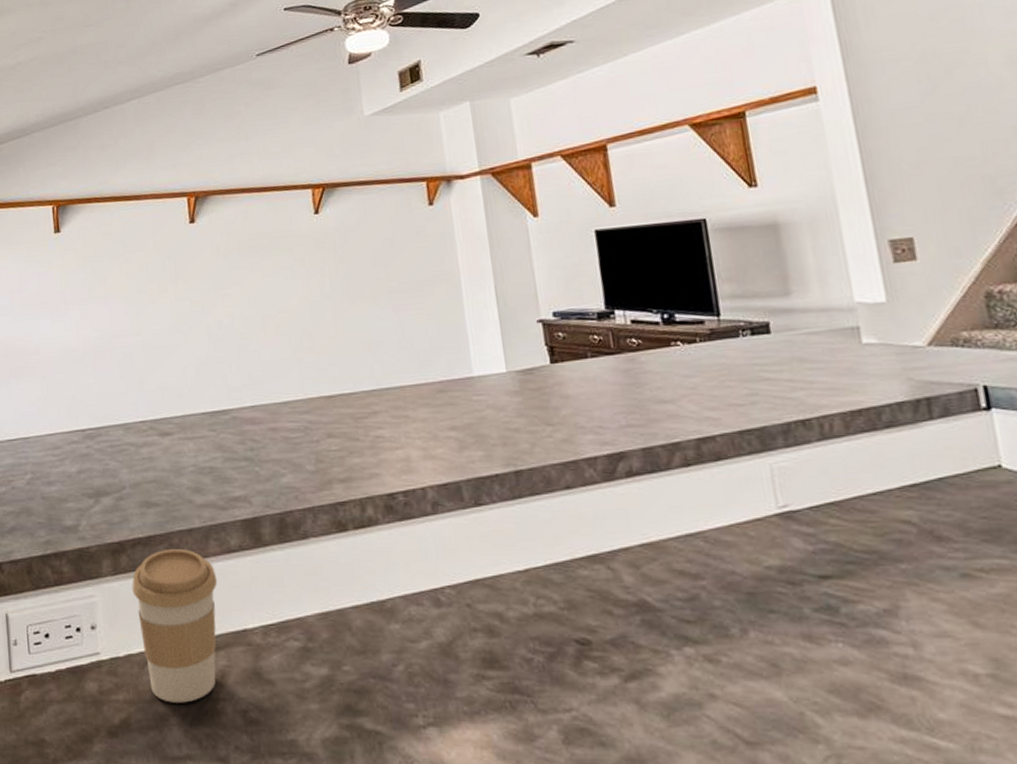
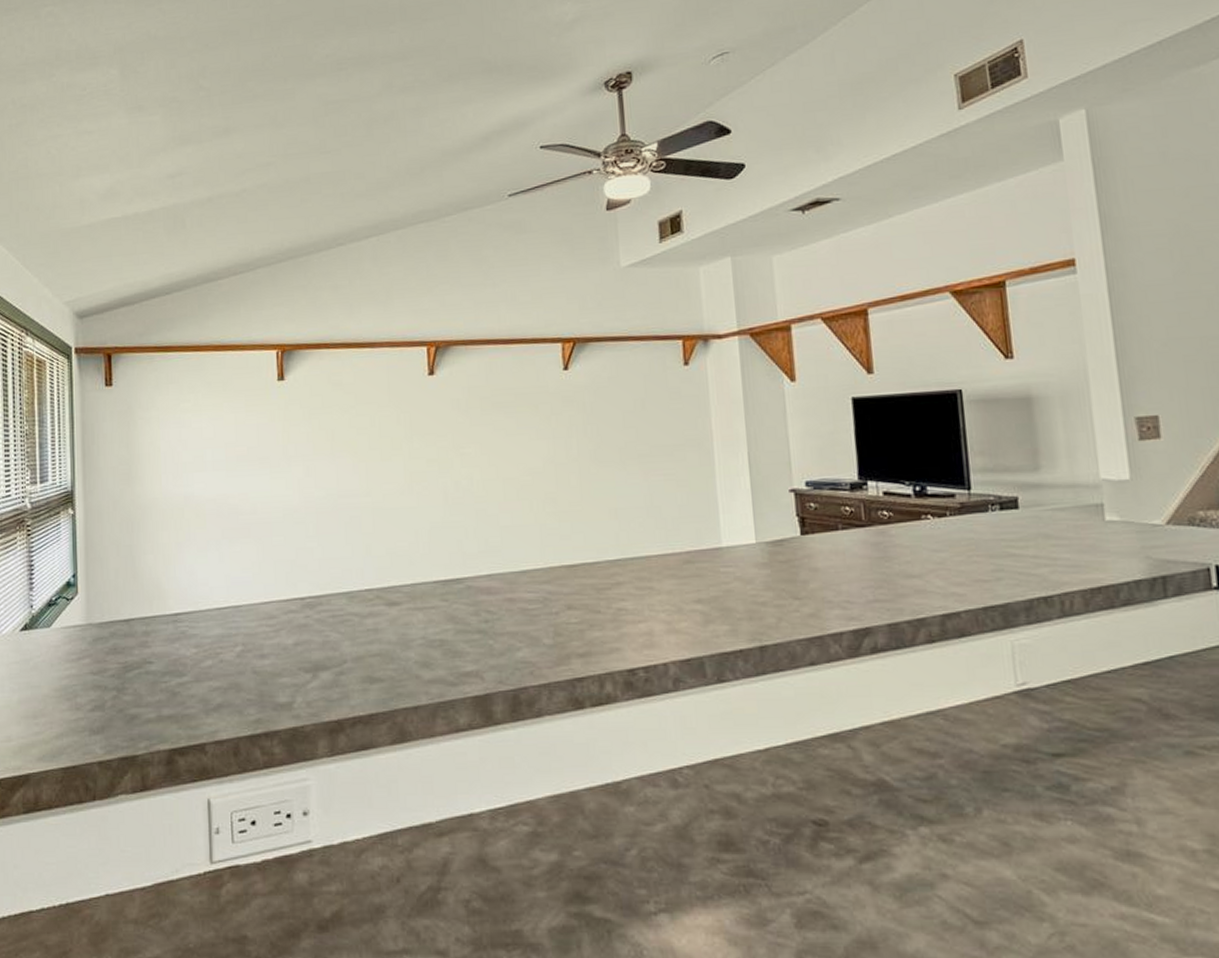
coffee cup: present [132,548,218,703] -> none [350,727,444,893]

